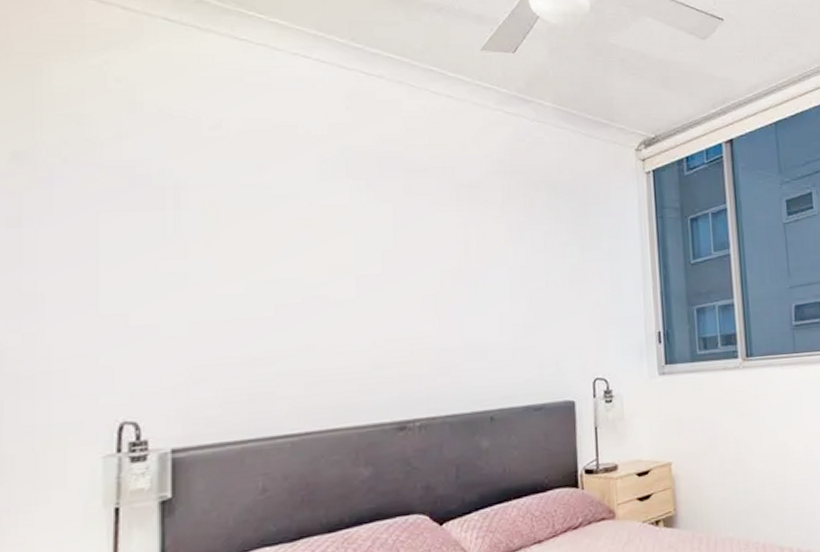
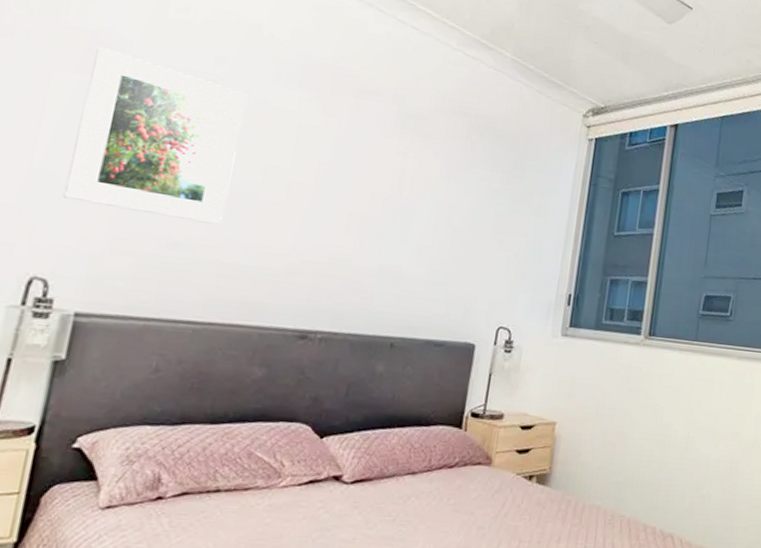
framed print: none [135,180,299,338] -> present [62,47,248,225]

